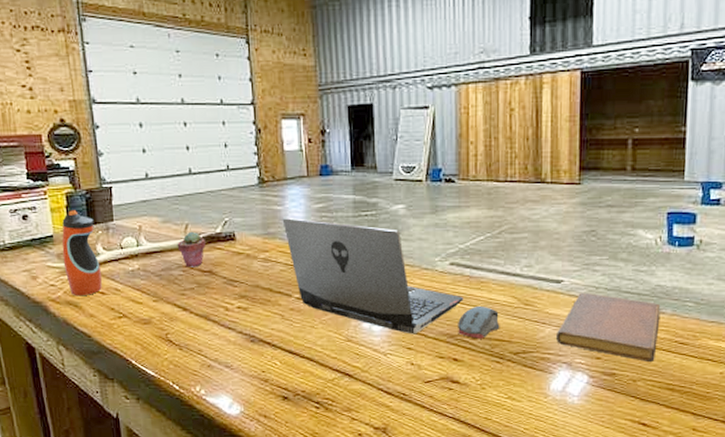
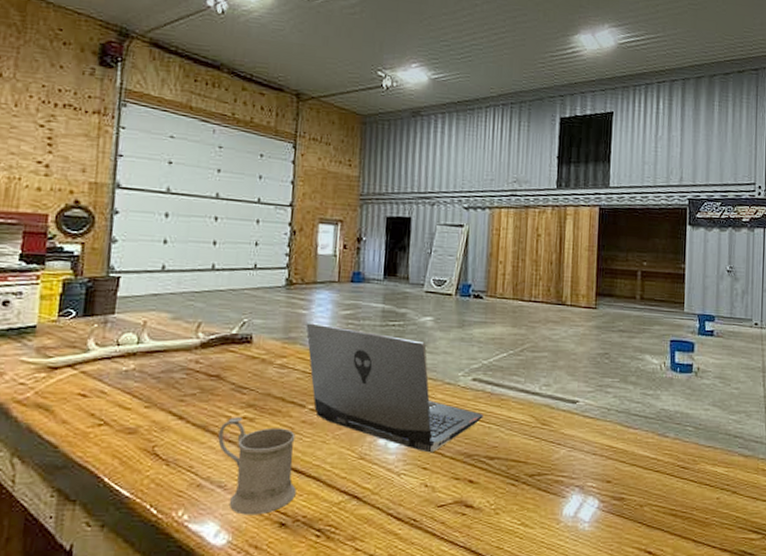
water bottle: present [61,210,102,296] -> none [41,299,91,399]
potted succulent: present [177,231,205,267] -> none [184,330,218,371]
mug: none [219,307,293,390] -> present [218,417,296,515]
computer mouse: present [458,307,500,339] -> none [475,425,517,459]
notebook: present [556,293,661,362] -> none [570,414,665,486]

